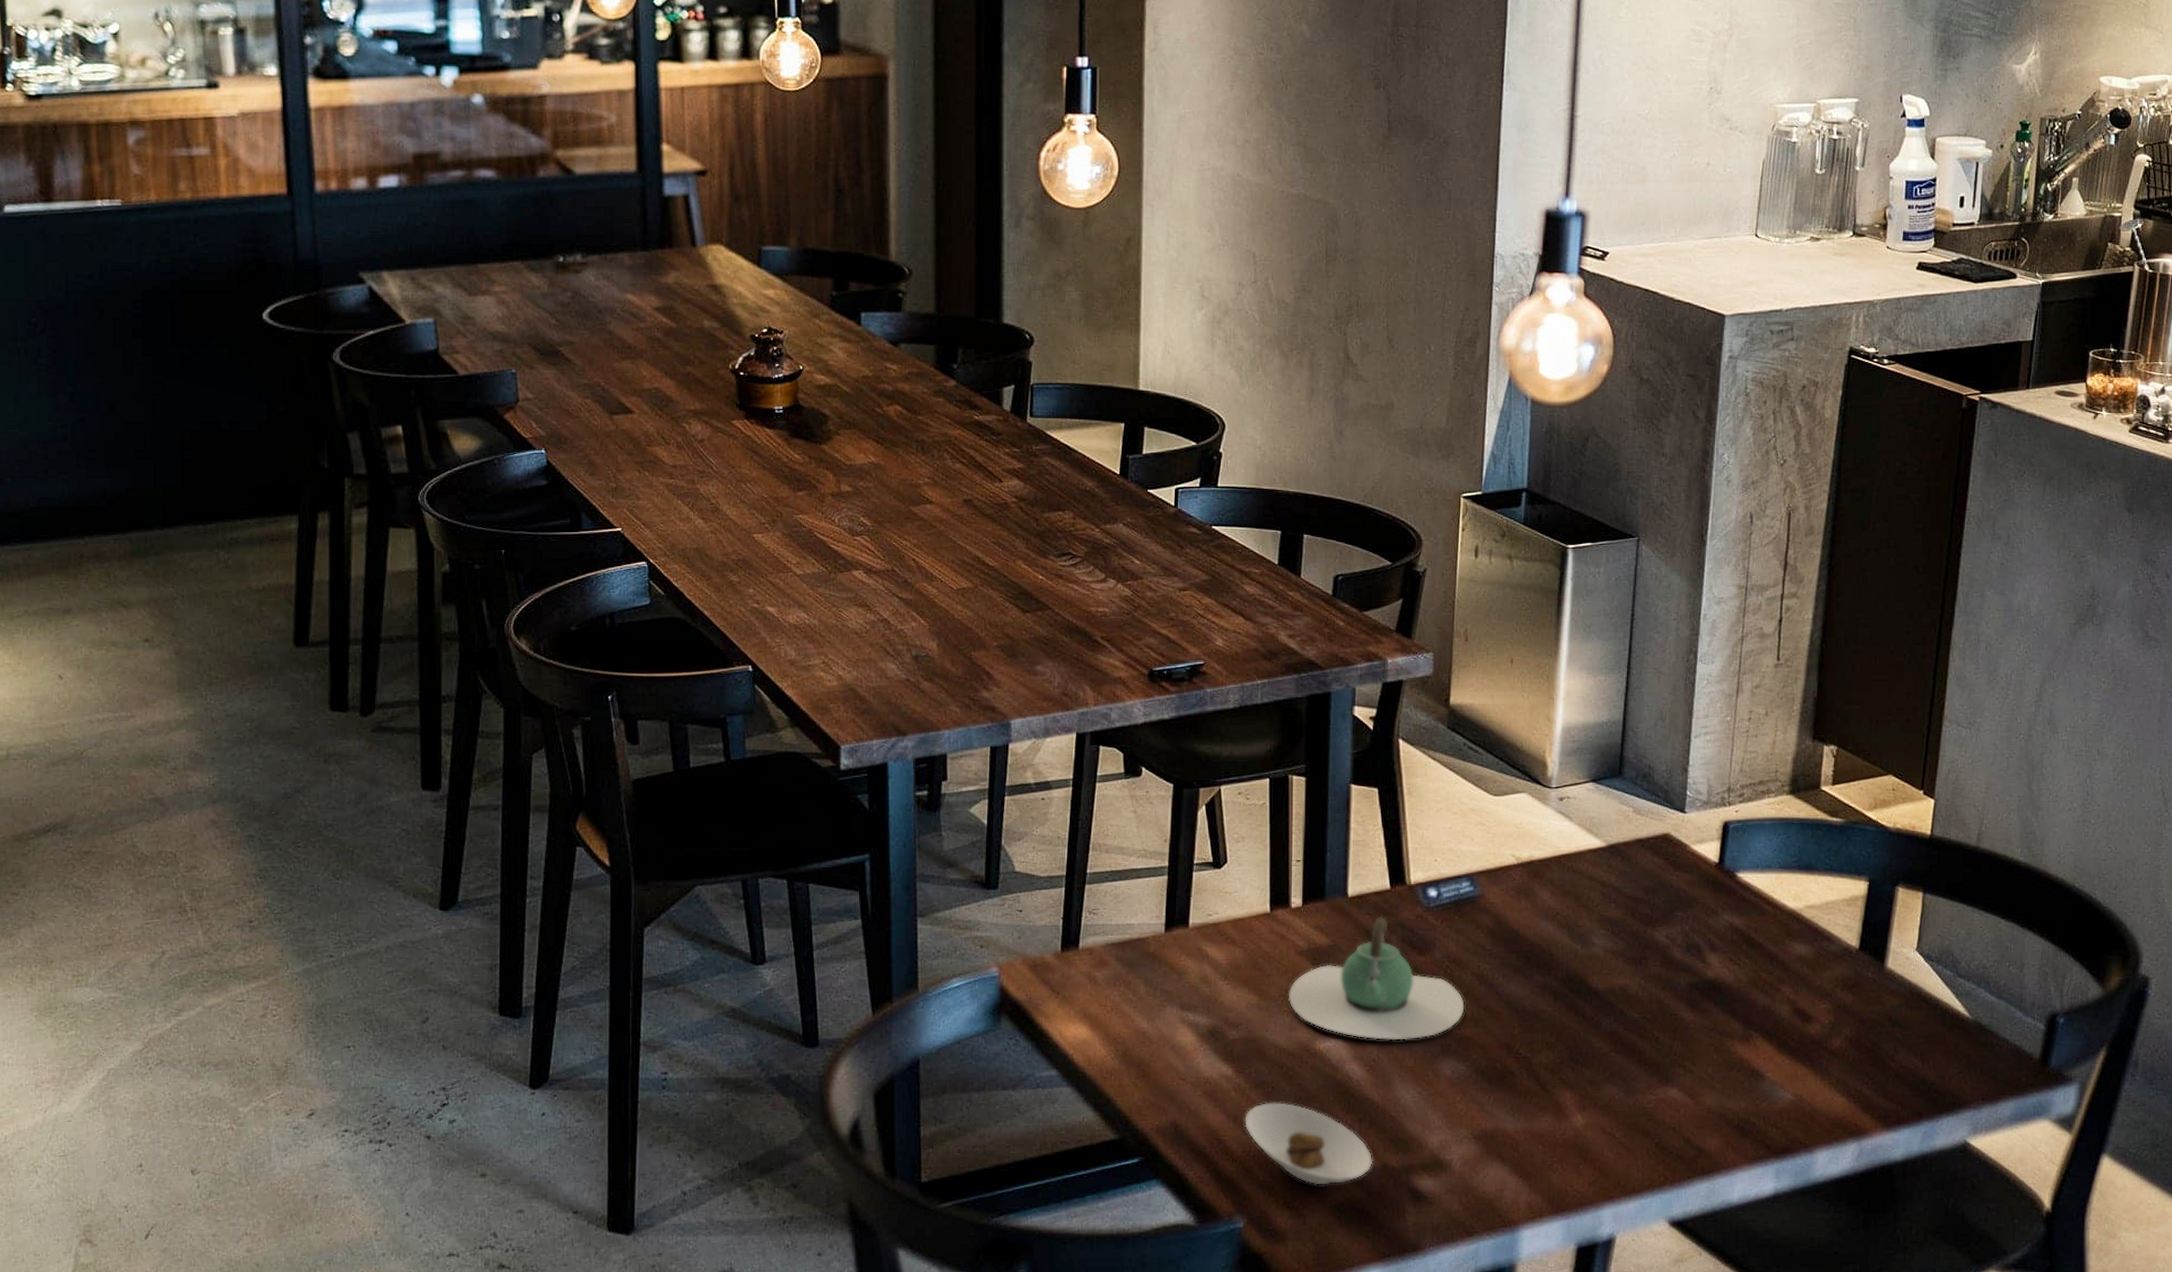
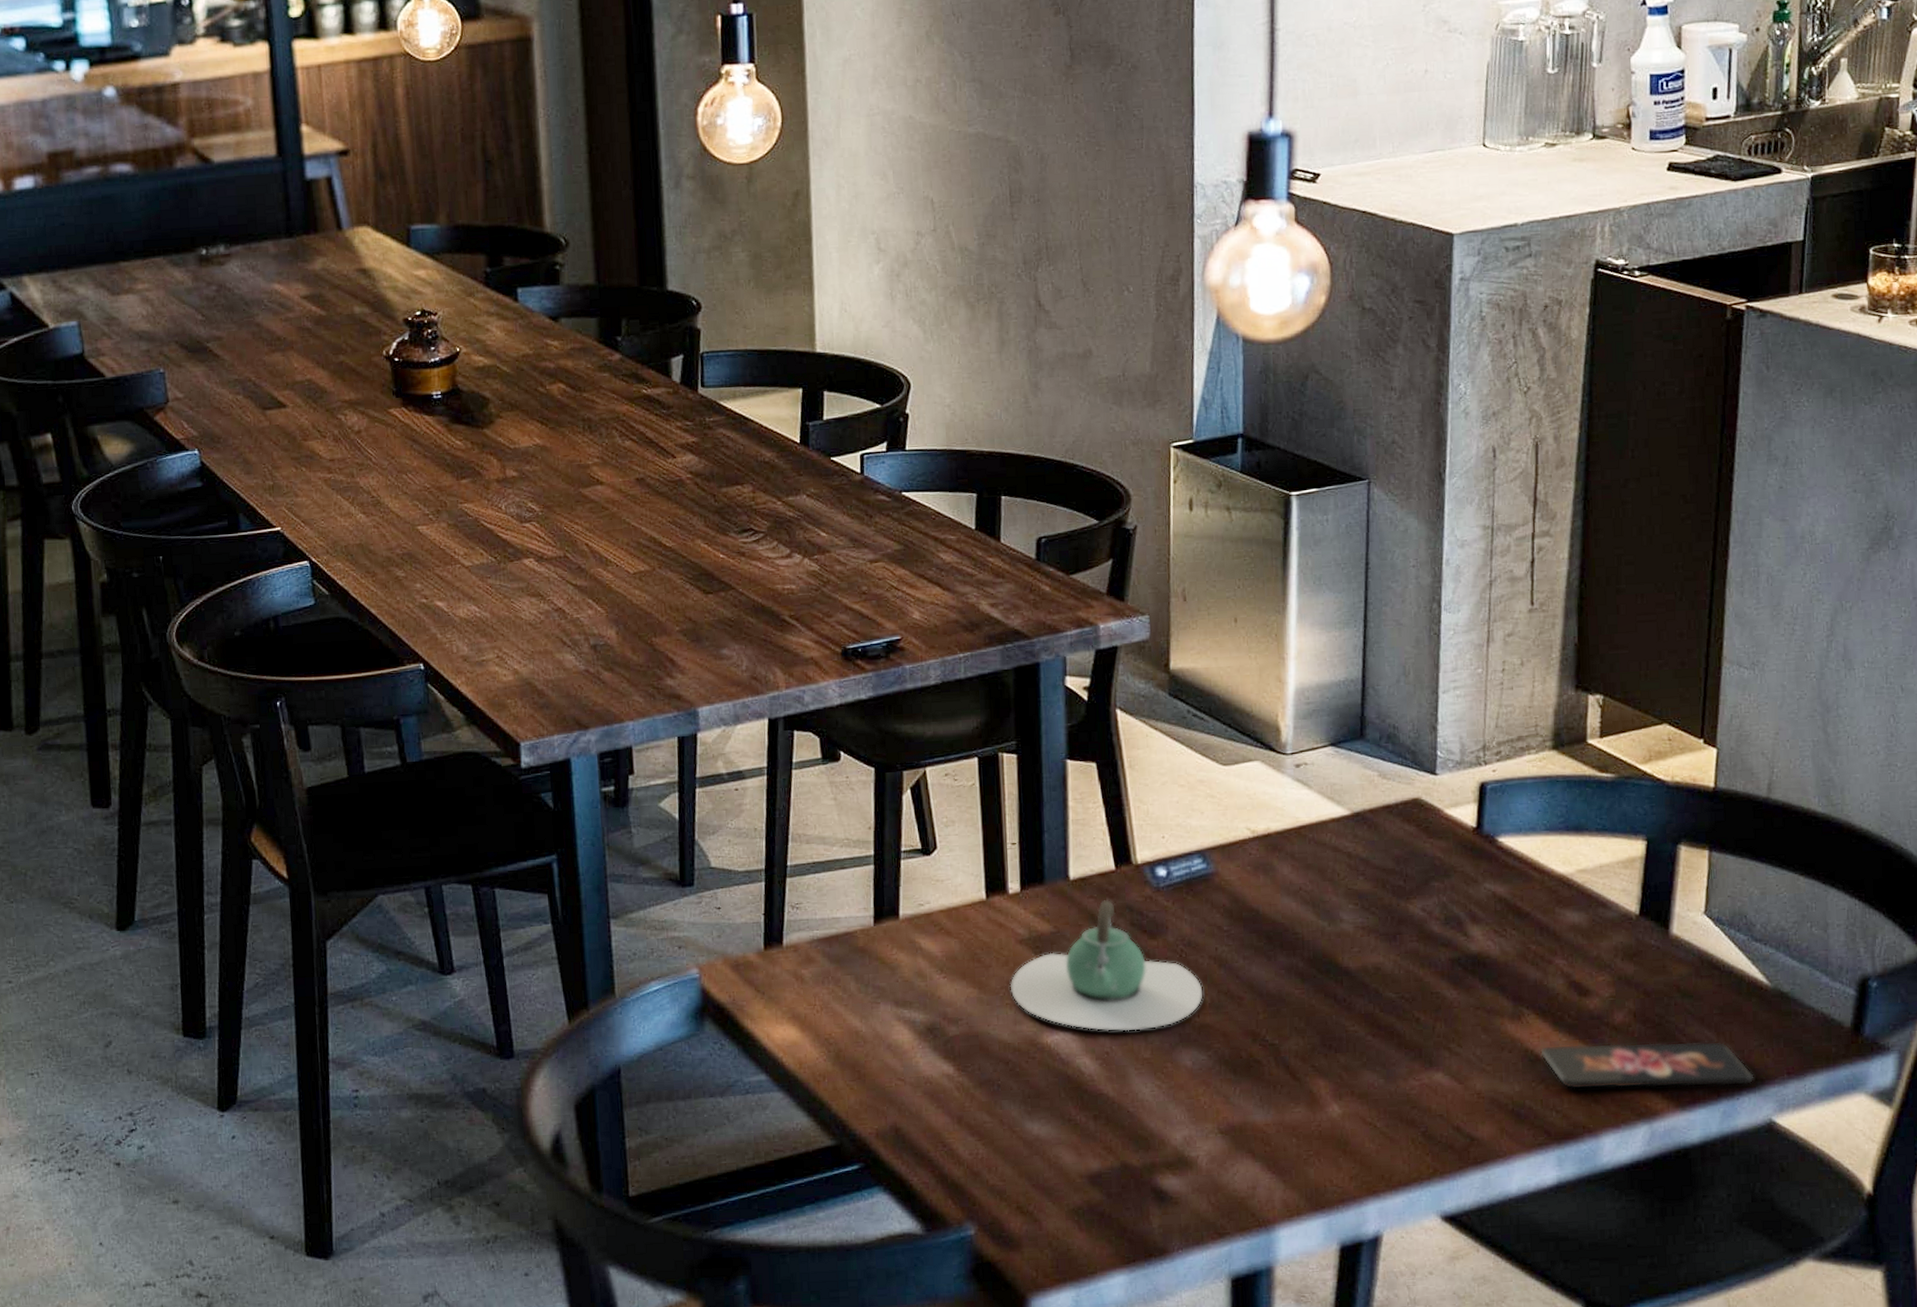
saucer: present [1245,1102,1373,1185] -> none [970,1101,1112,1188]
smartphone: none [1765,1066,1953,1109] -> present [1541,1041,1754,1090]

